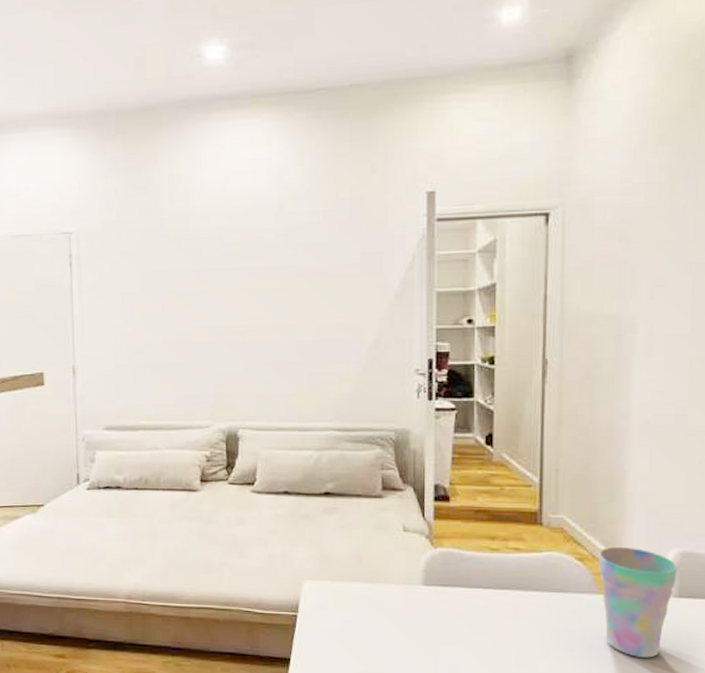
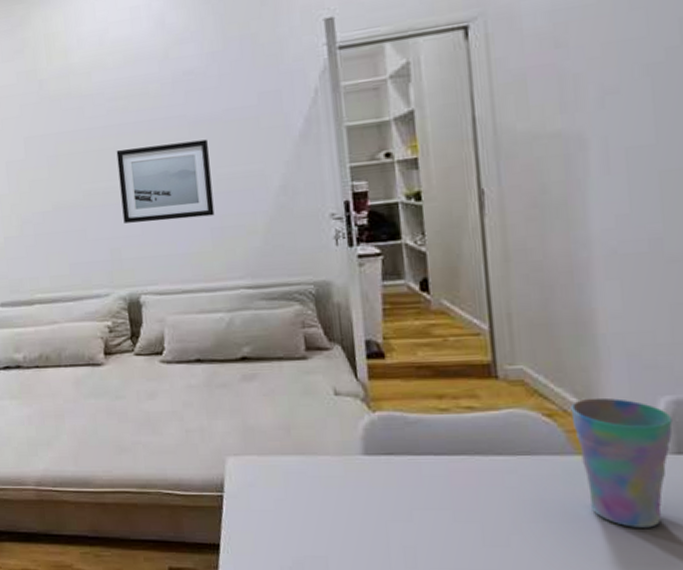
wall art: none [228,291,313,362] -> present [116,139,215,223]

